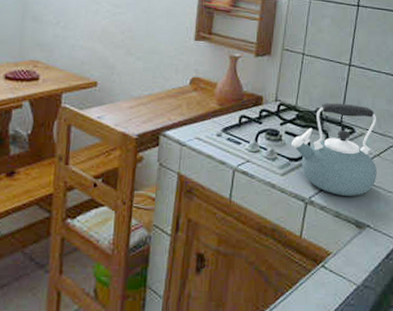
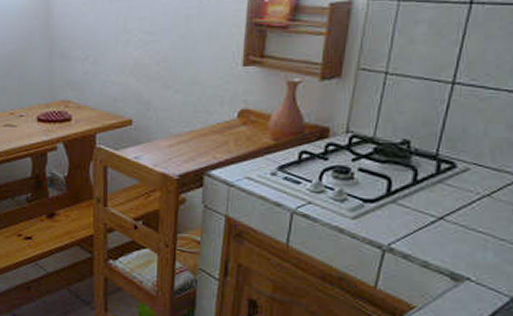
kettle: present [292,103,377,196] -> none [367,133,489,244]

